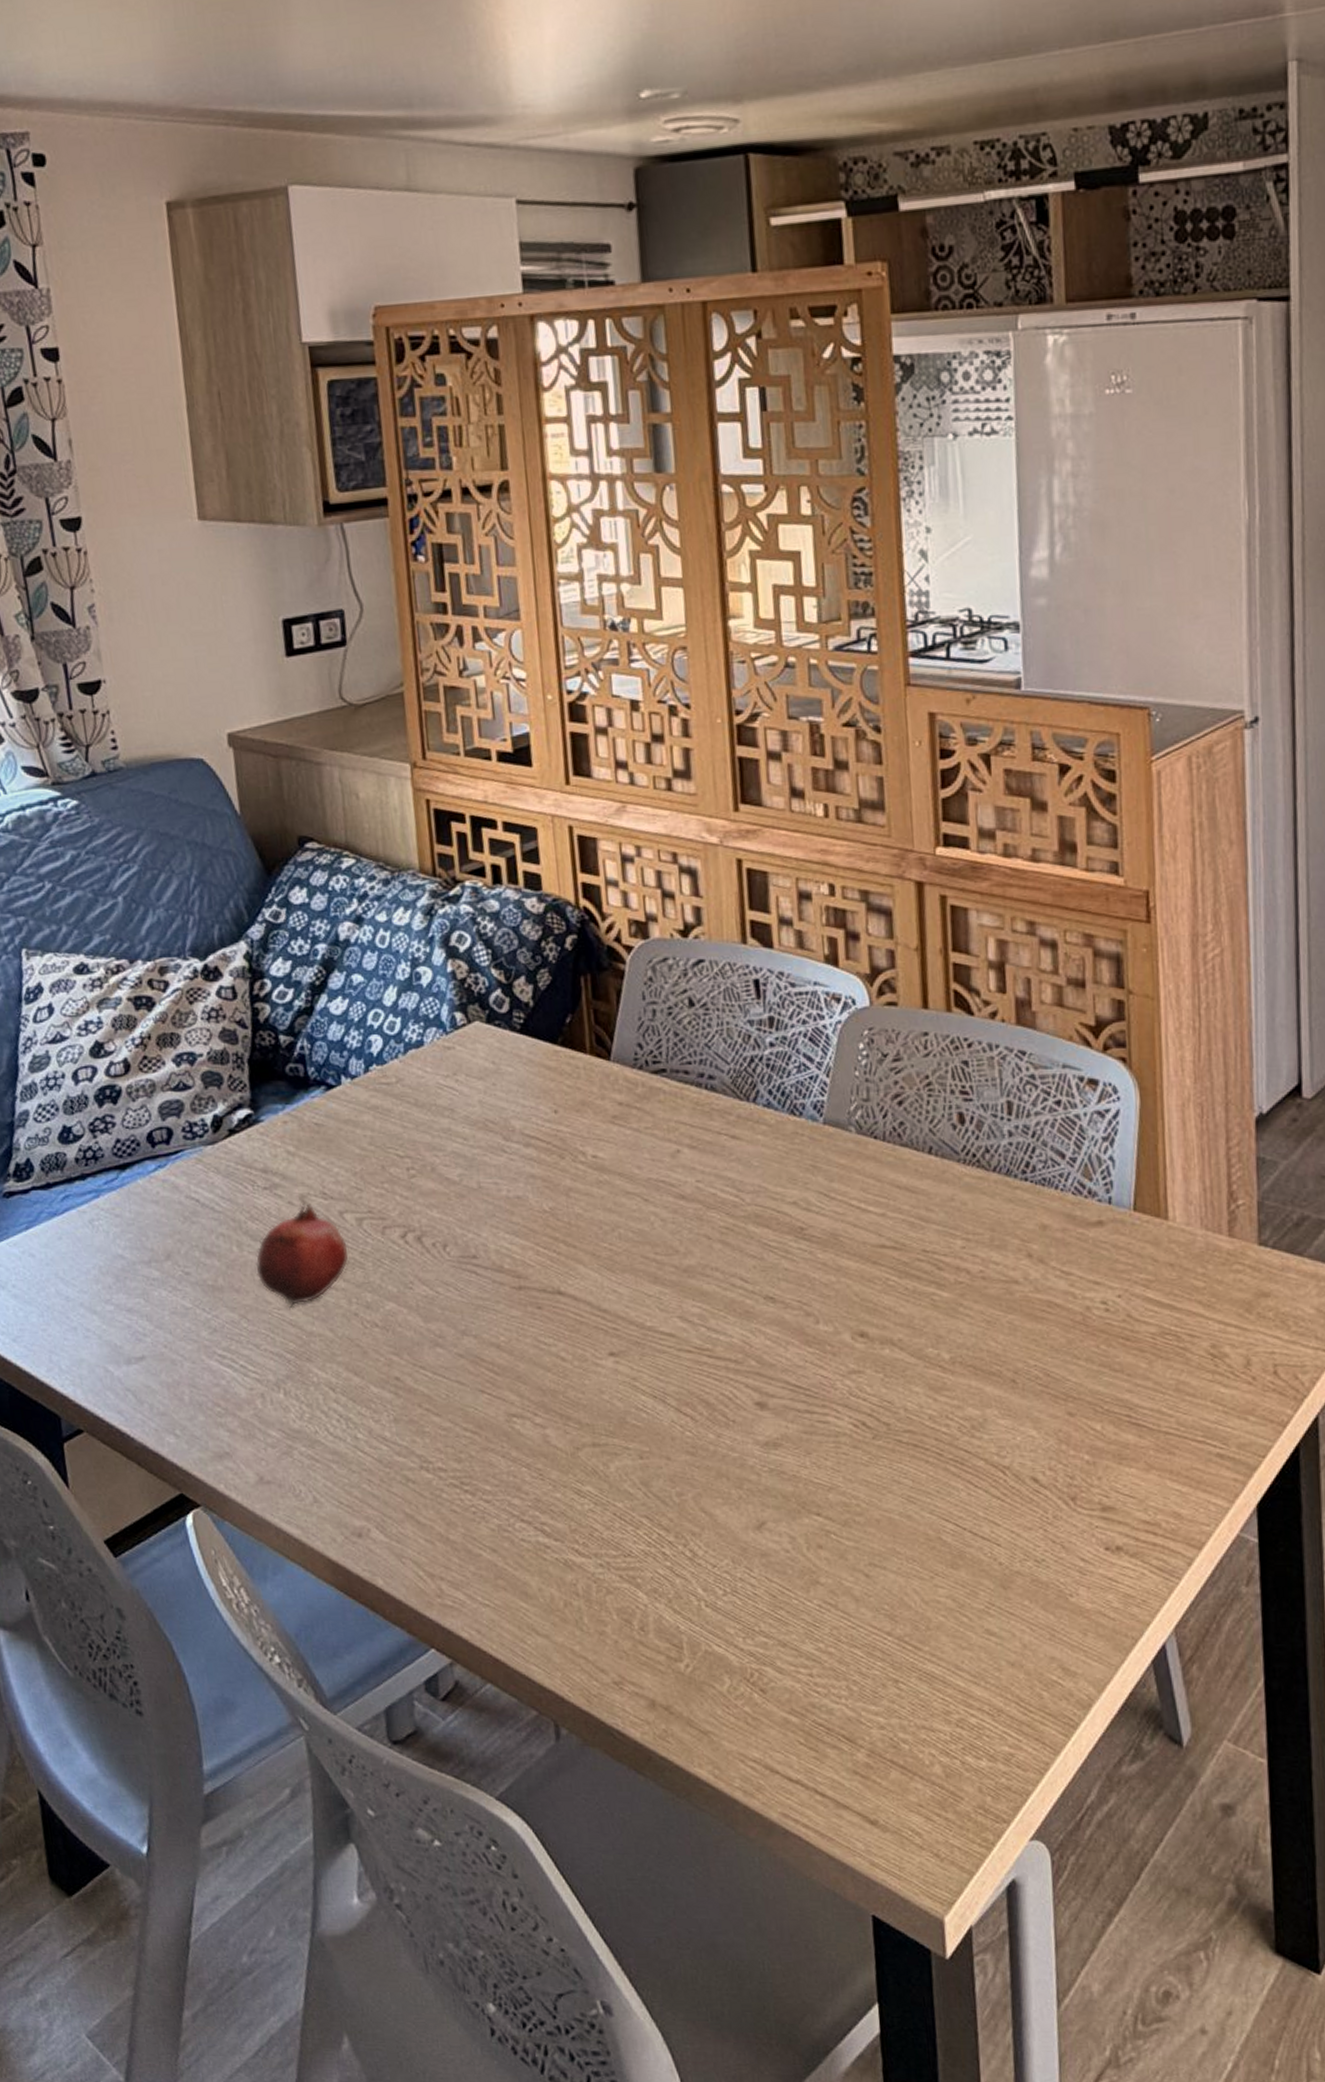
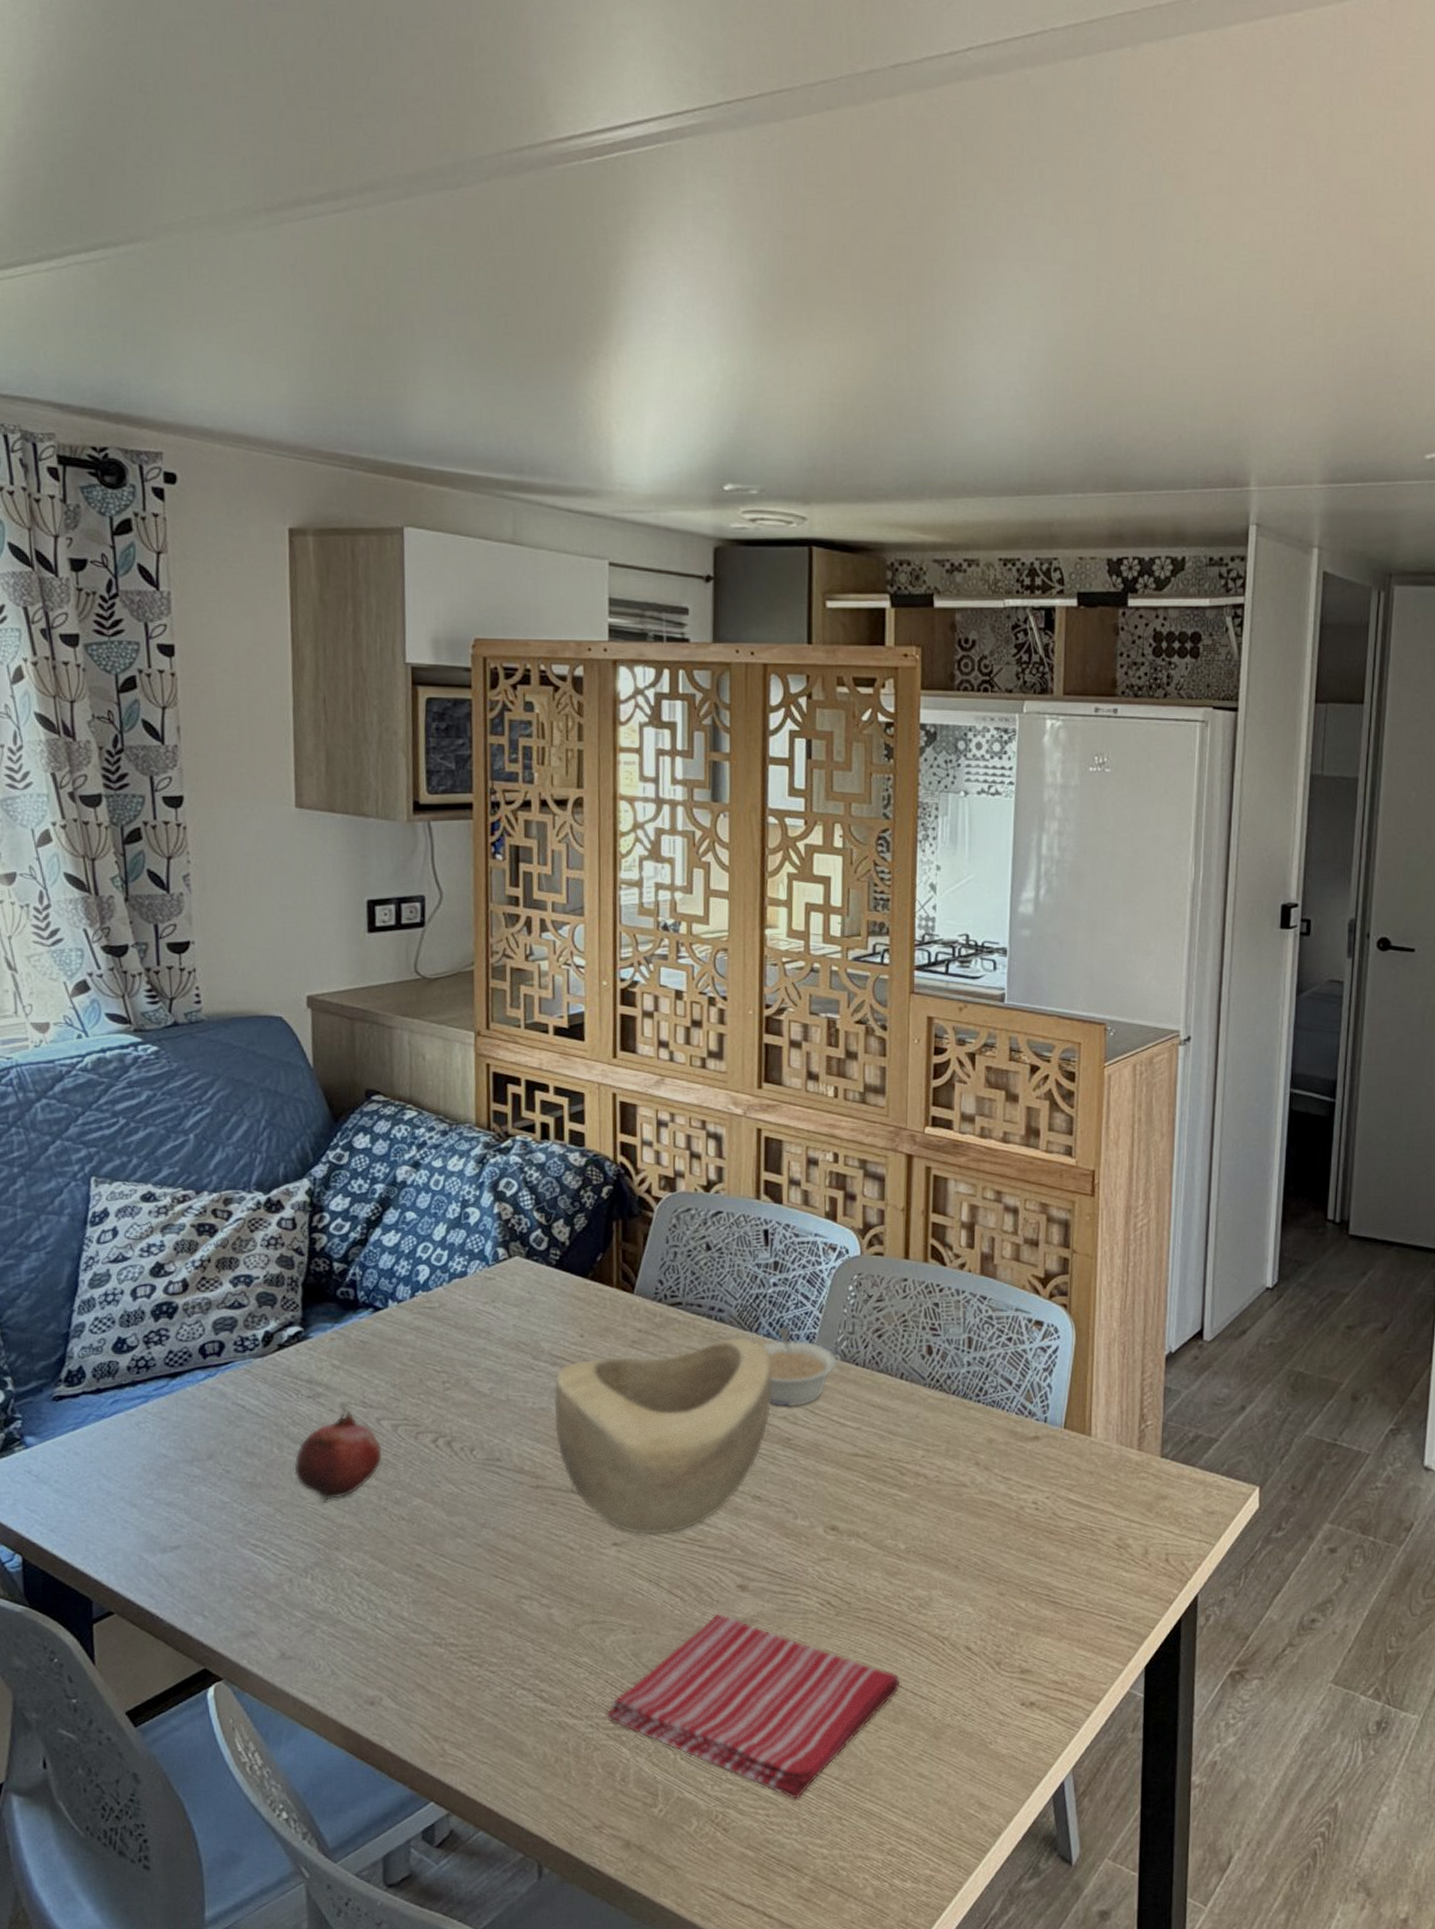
decorative bowl: none [530,1109,779,1343] -> present [554,1338,772,1535]
dish towel: none [617,1436,956,1657] -> present [606,1614,900,1799]
legume: none [763,1094,852,1191] -> present [763,1326,837,1407]

